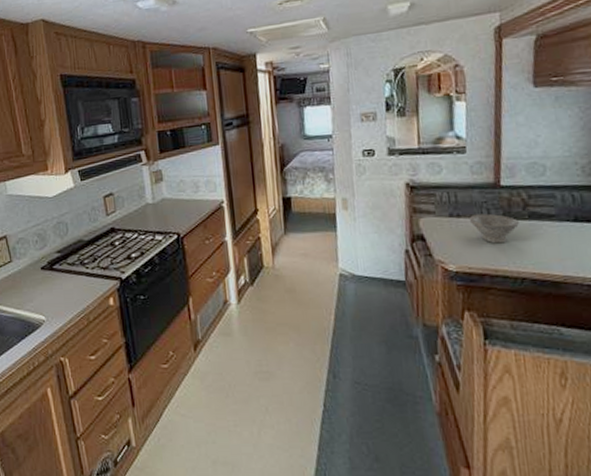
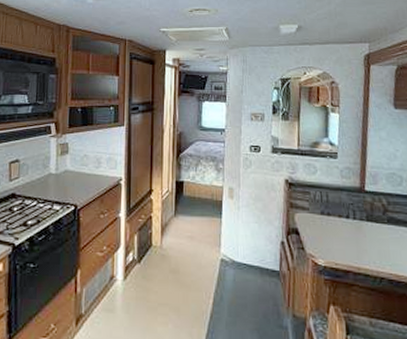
bowl: present [468,213,519,244] -> none [337,214,380,243]

